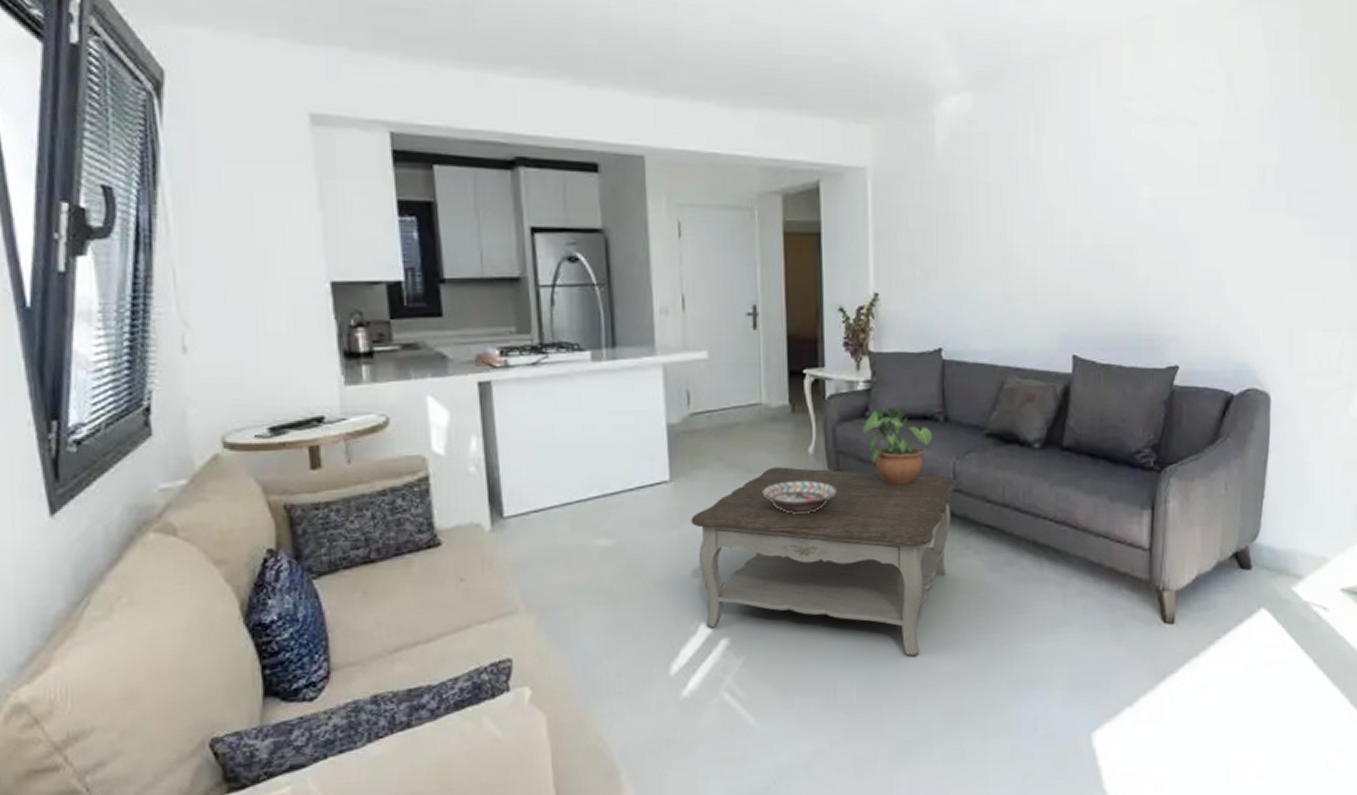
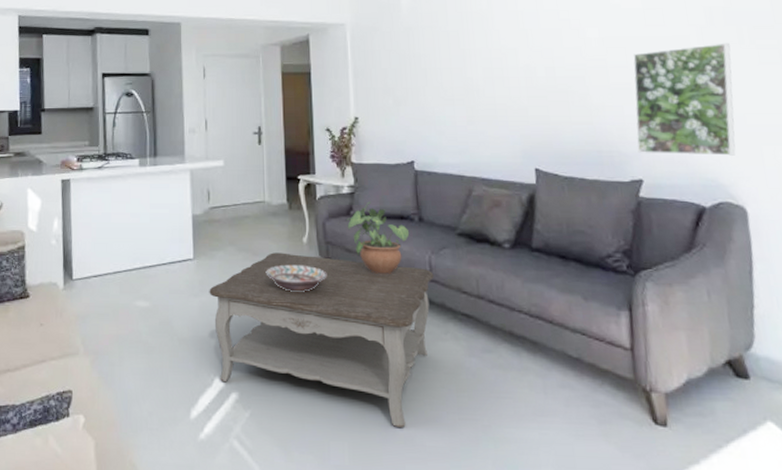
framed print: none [1177,209,1277,338] -> present [633,43,736,156]

